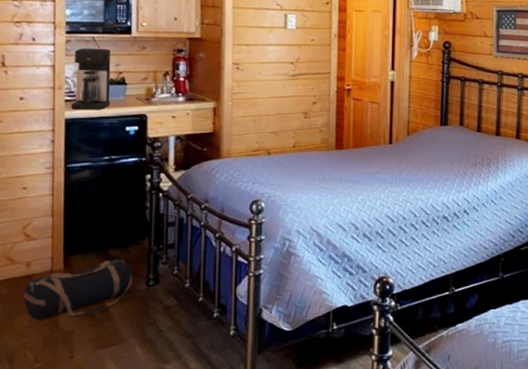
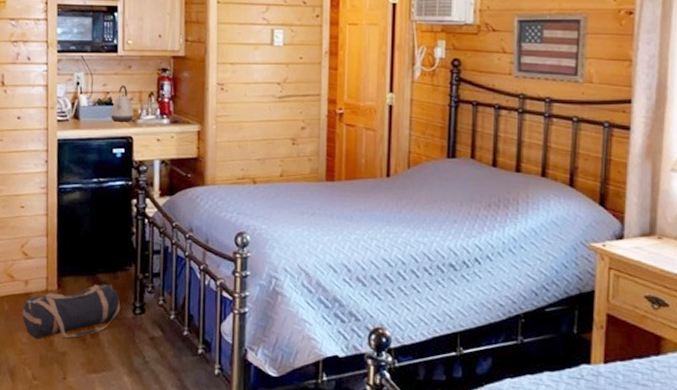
coffee maker: present [71,48,111,110] -> none [63,67,99,131]
kettle: none [123,65,148,101] -> present [110,85,134,122]

